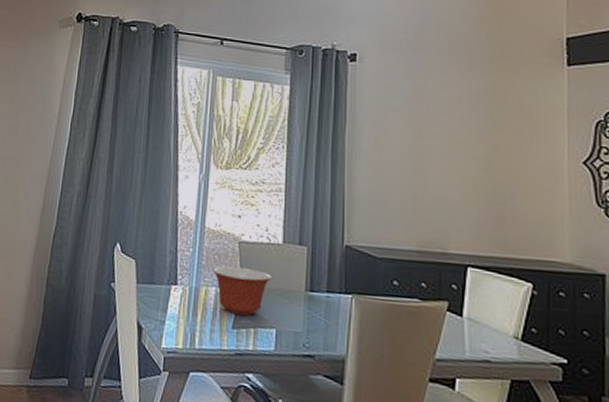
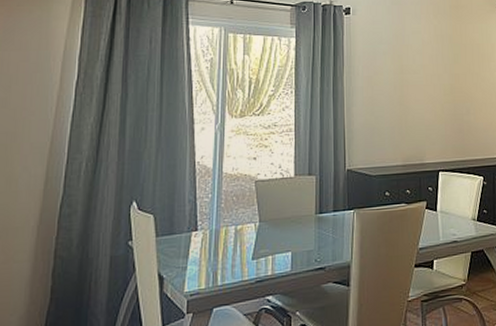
mixing bowl: present [213,266,271,316] -> none [232,203,285,247]

